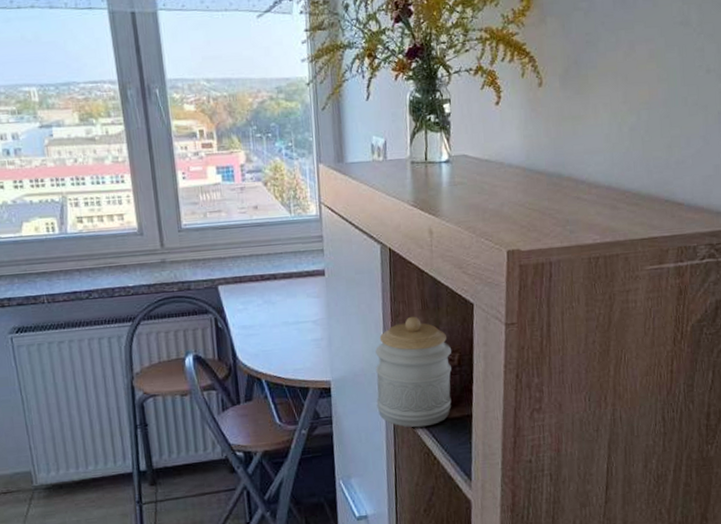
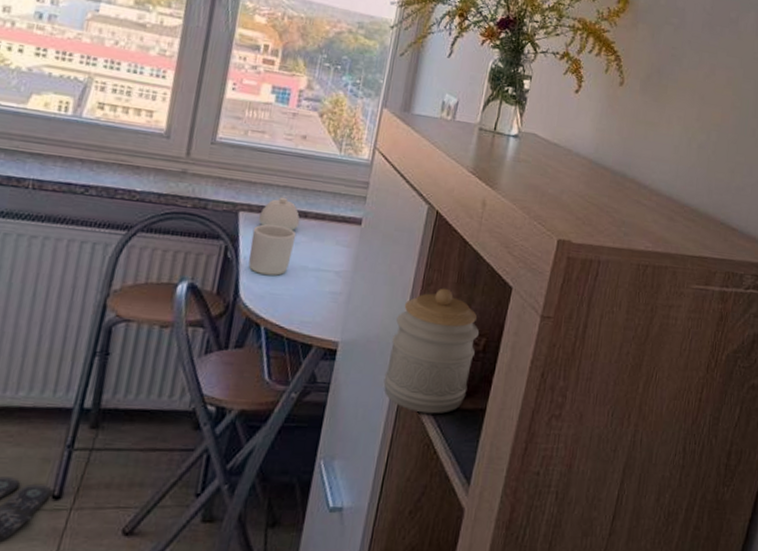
mug: none [233,291,272,336] -> present [248,224,297,276]
sugar bowl: none [235,265,272,294] -> present [257,197,301,232]

